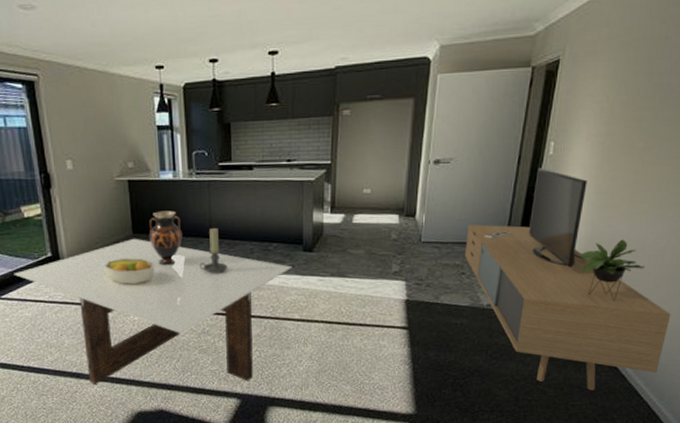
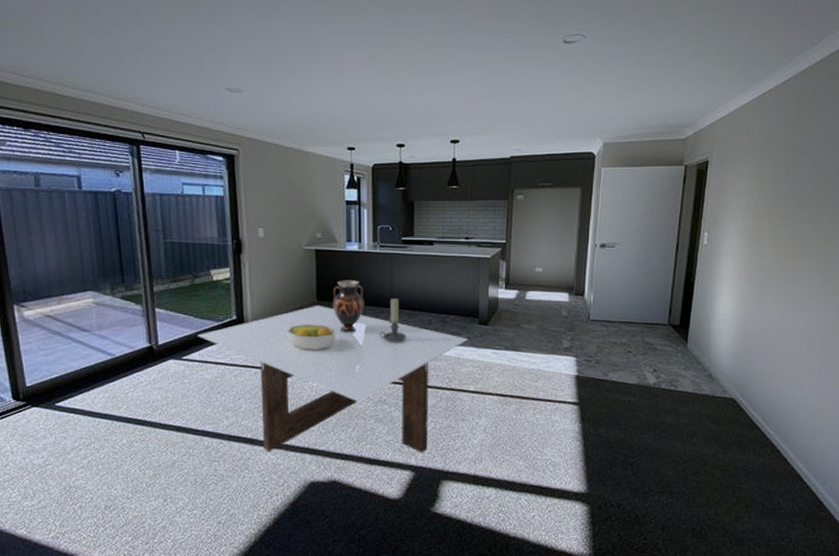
media console: present [465,168,671,391] -> none [631,255,826,473]

